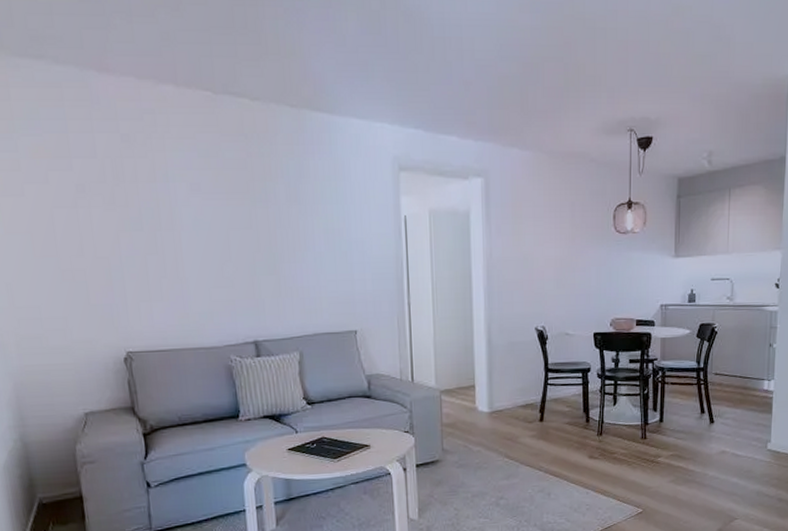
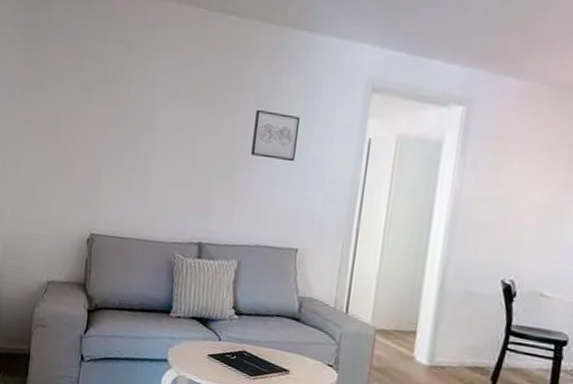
wall art: none [289,196,337,247] -> present [250,109,300,162]

